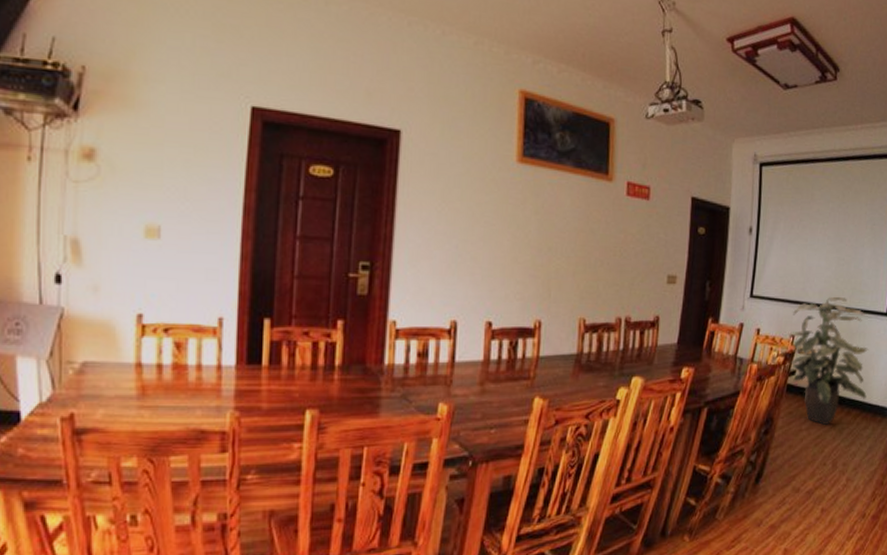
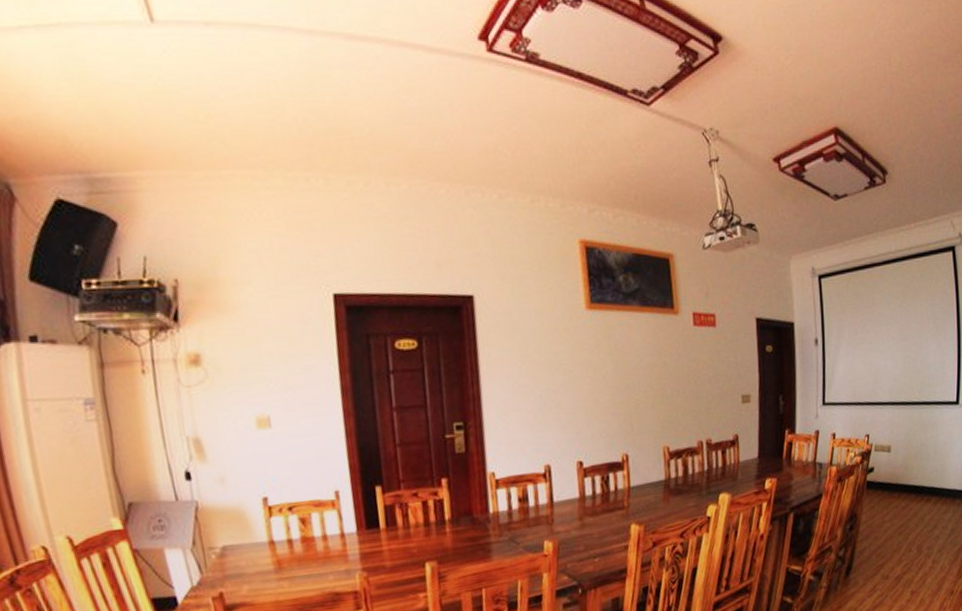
indoor plant: present [789,296,869,426] -> none [864,392,944,516]

